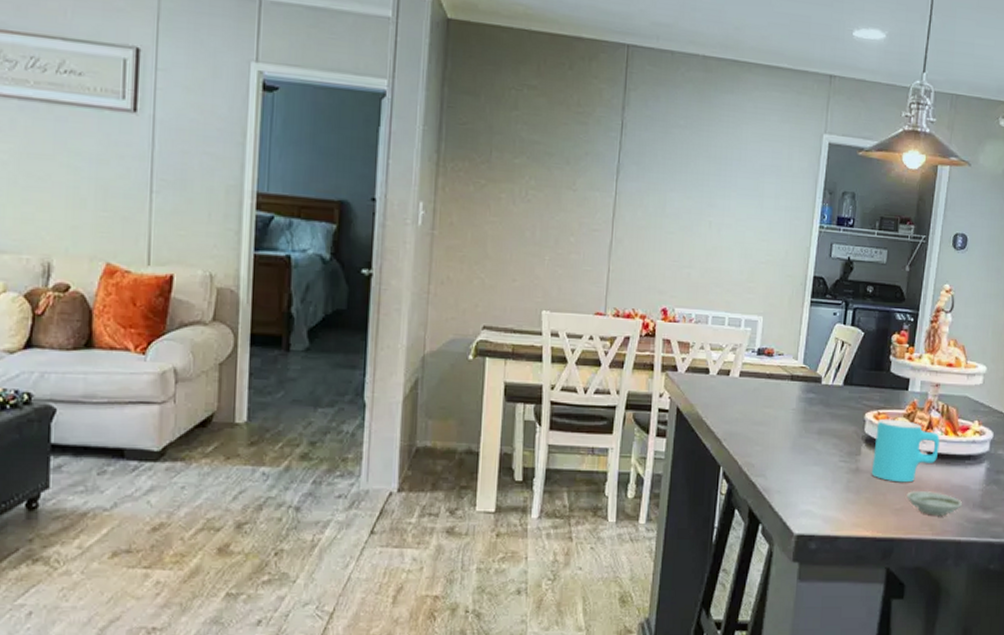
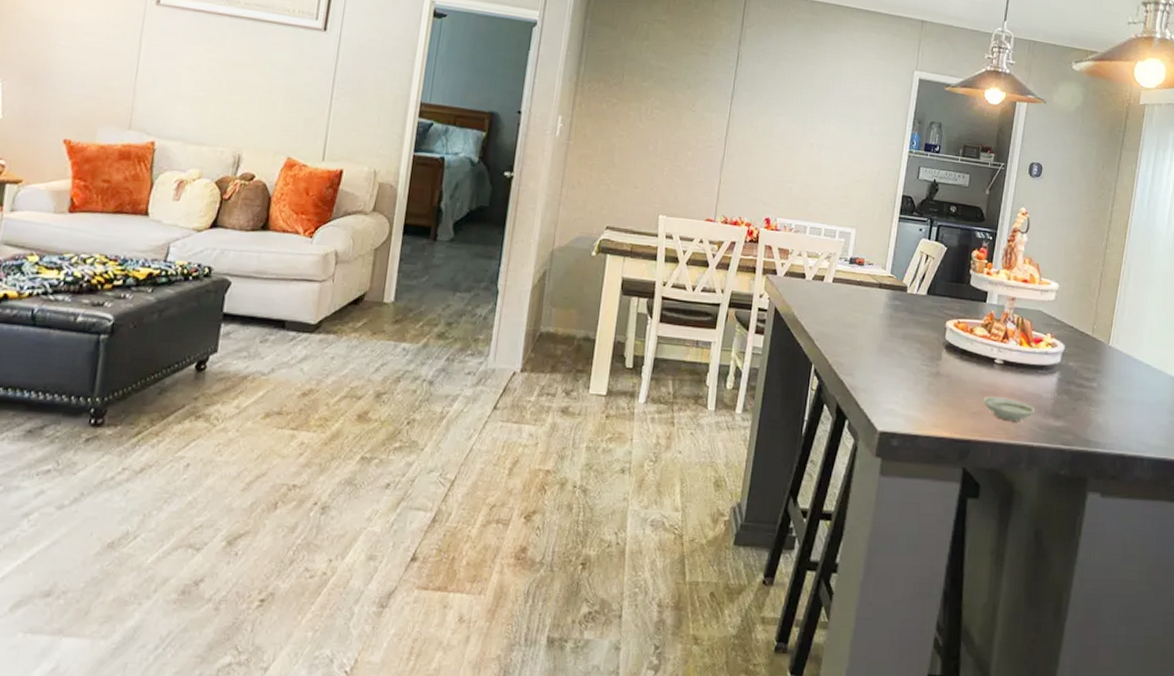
cup: present [871,418,940,483] -> none [950,327,1015,388]

